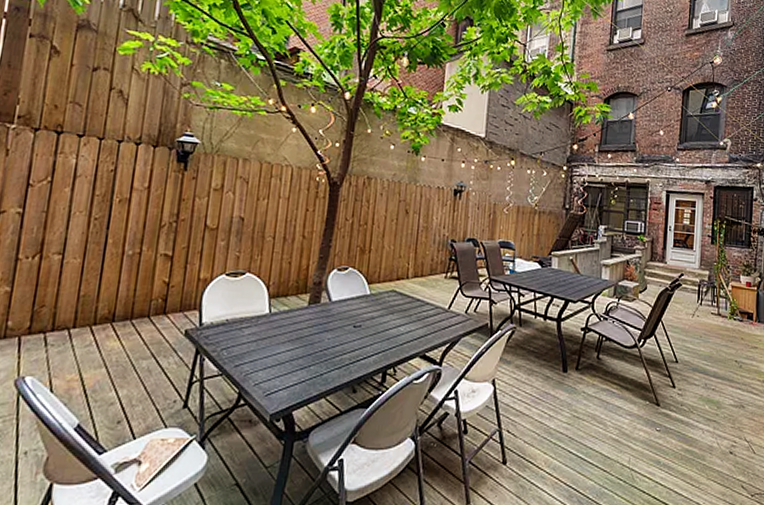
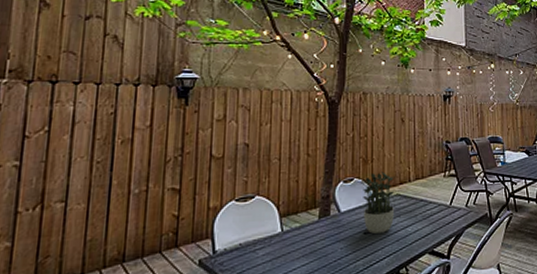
potted plant: none [355,264,393,329] -> present [360,172,395,234]

